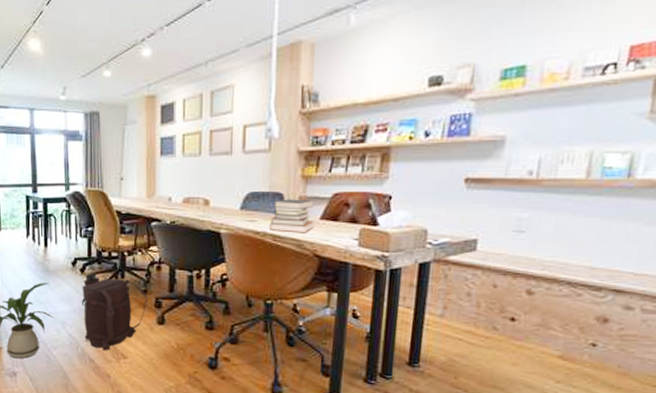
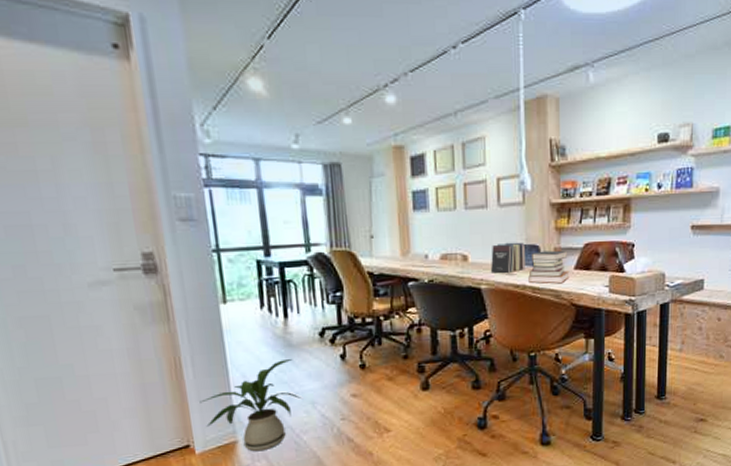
backpack: present [81,272,148,351] -> none [333,341,410,427]
books: none [232,189,268,220] -> present [491,242,525,274]

